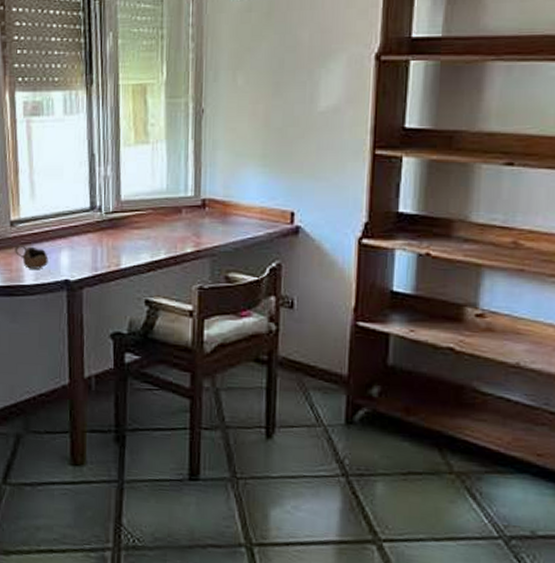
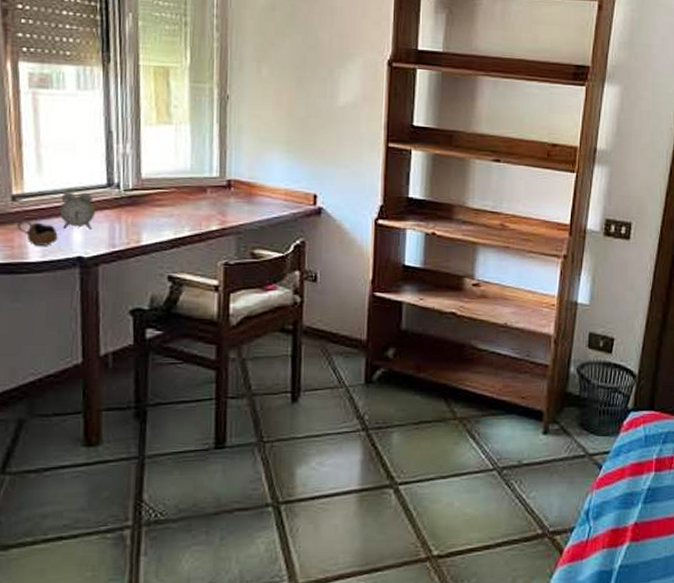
alarm clock: none [49,216,80,254] -> present [59,191,95,231]

